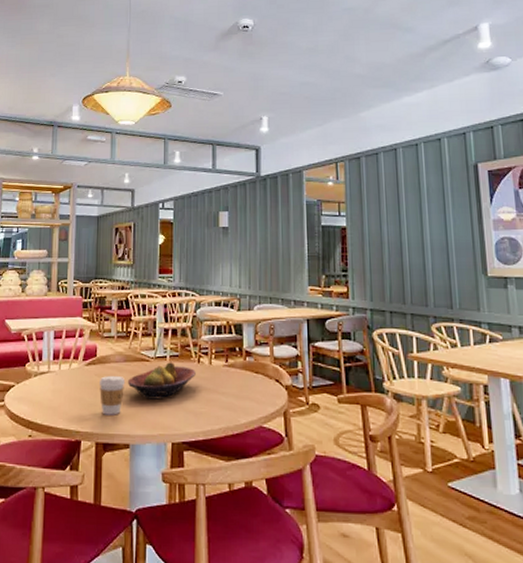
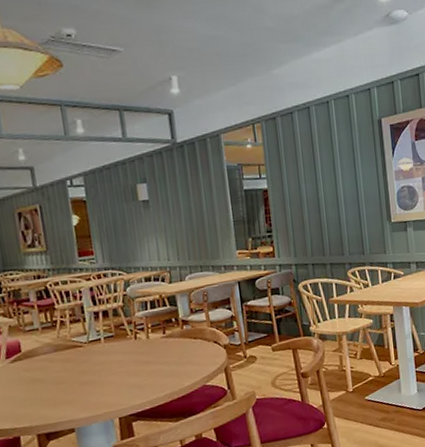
coffee cup: present [99,375,126,415] -> none [30,366,60,407]
fruit bowl: present [127,361,196,400] -> none [61,342,134,384]

